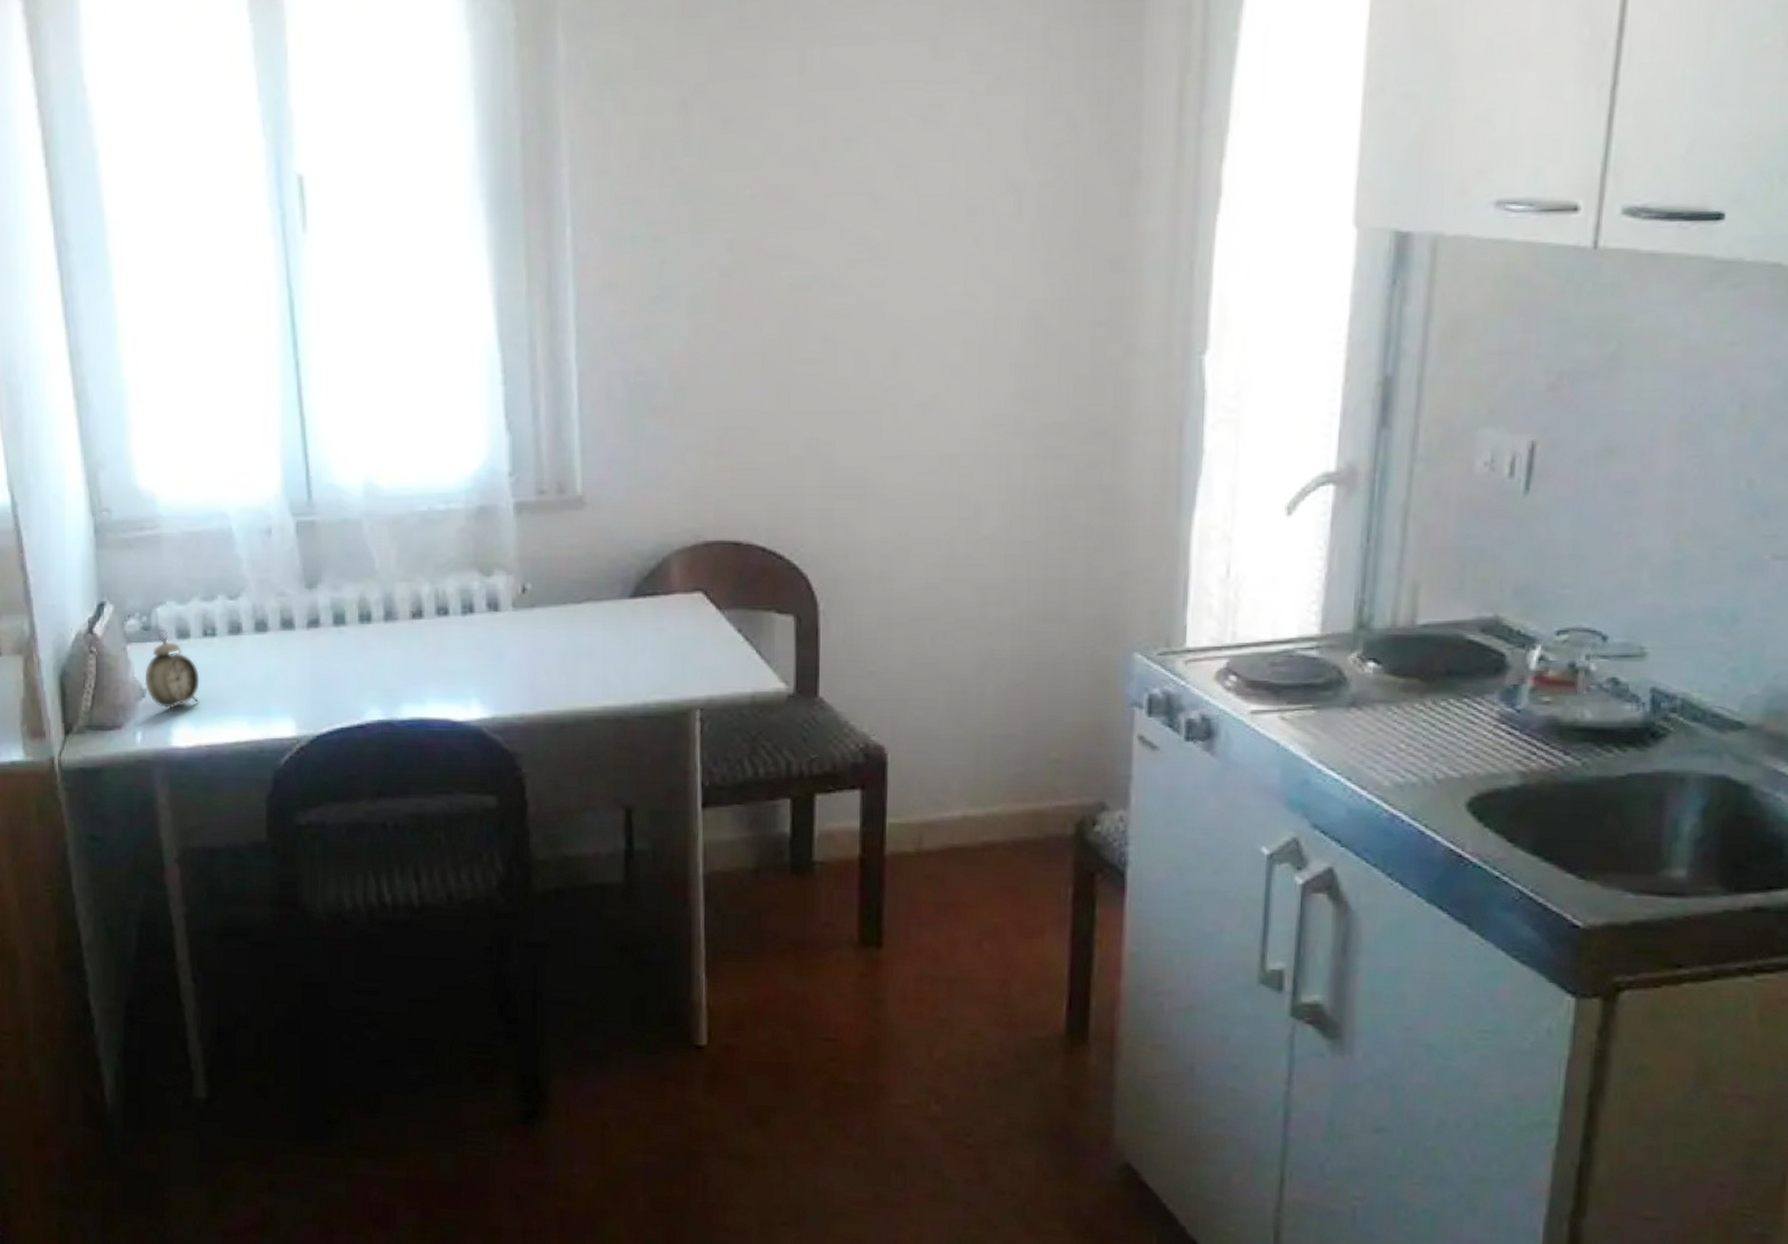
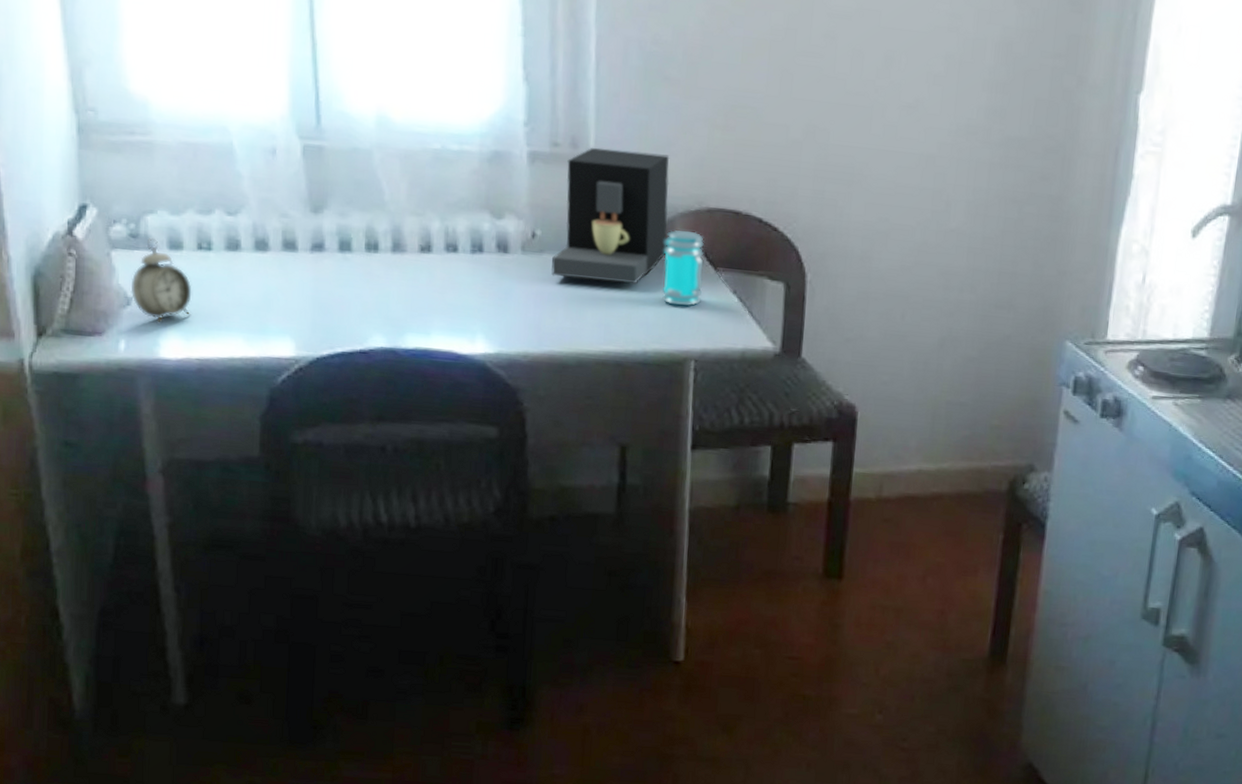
coffee maker: none [544,490,663,632] -> present [551,147,670,284]
jar: none [660,568,705,651] -> present [662,230,704,307]

